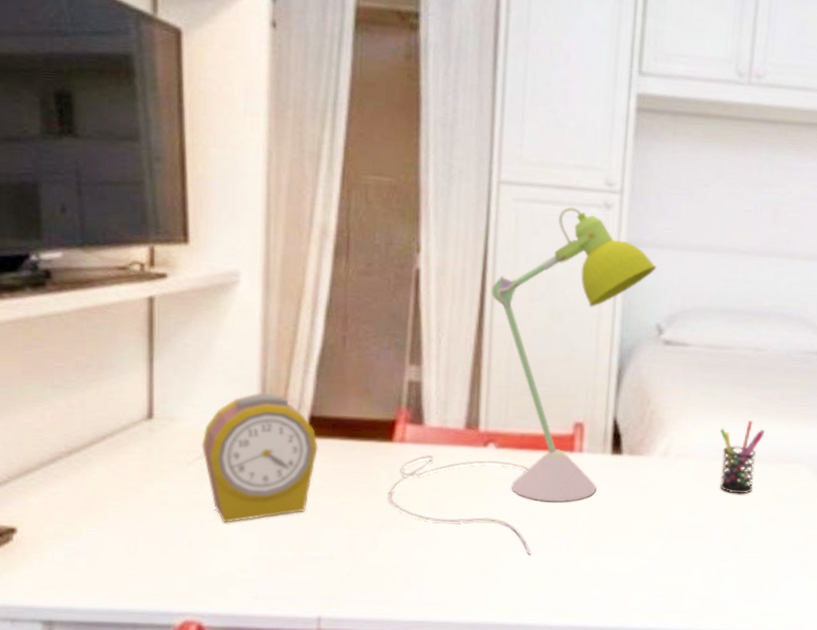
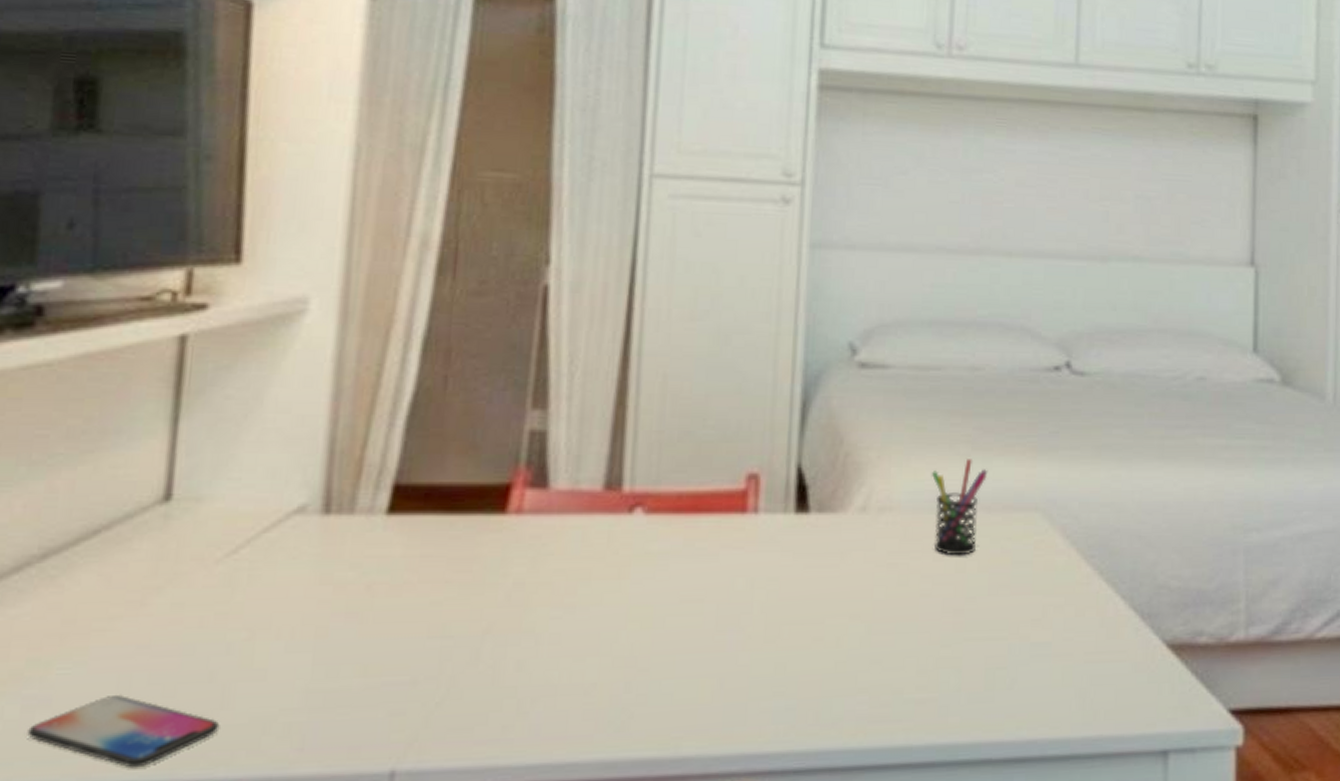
smartphone: none [71,551,199,601] -> present [27,694,220,769]
alarm clock: present [201,392,318,523] -> none [238,455,403,643]
desk lamp: present [388,206,657,555] -> none [496,202,847,658]

